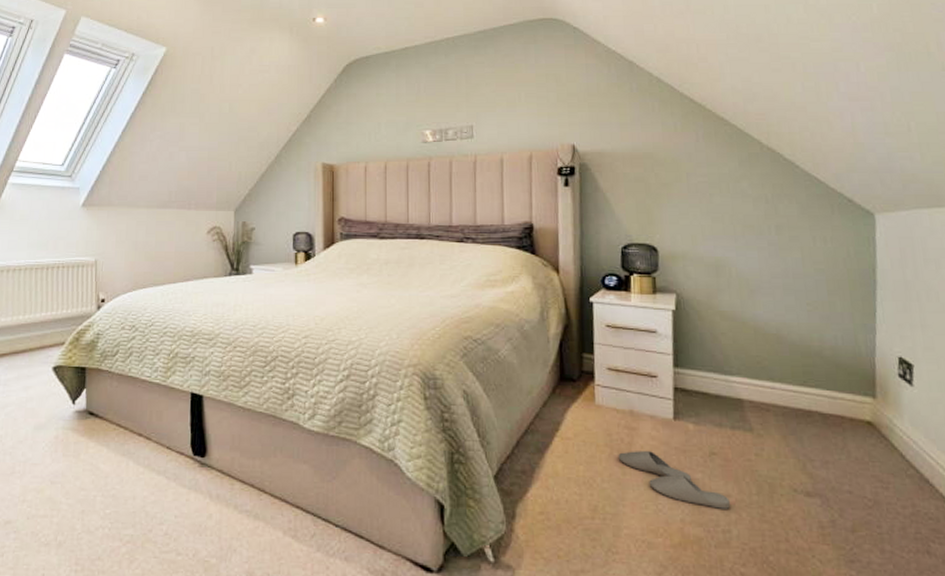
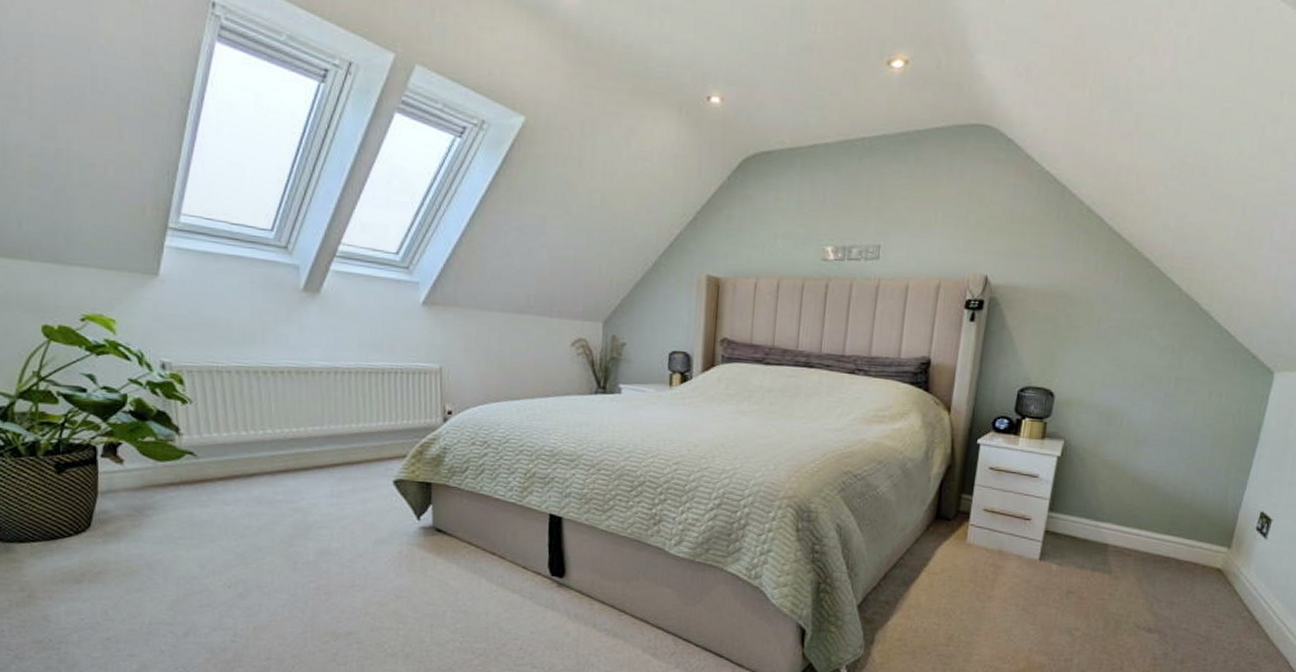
slippers: present [618,451,730,509] -> none [980,587,1077,641]

